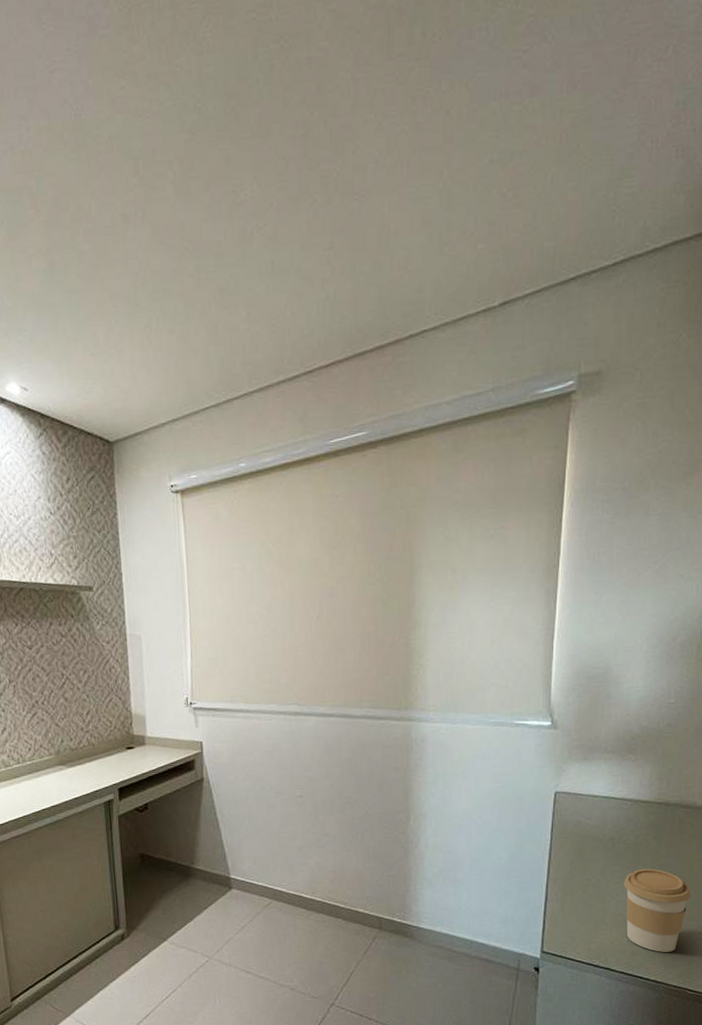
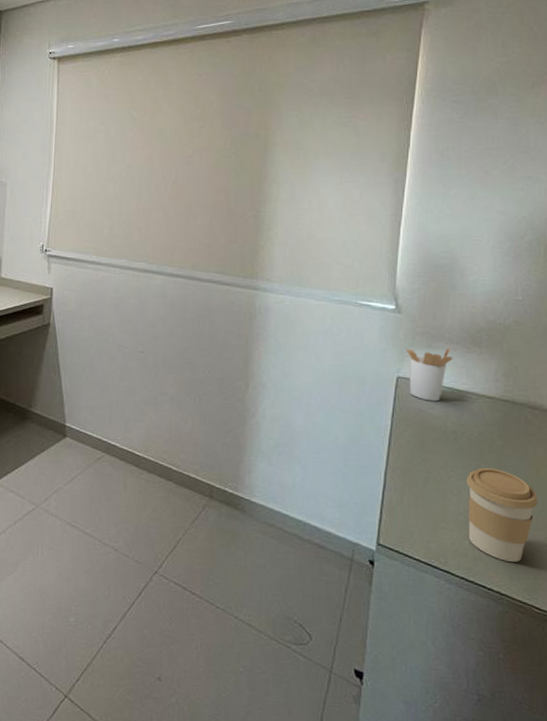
utensil holder: none [562,757,609,812] -> present [405,347,453,402]

